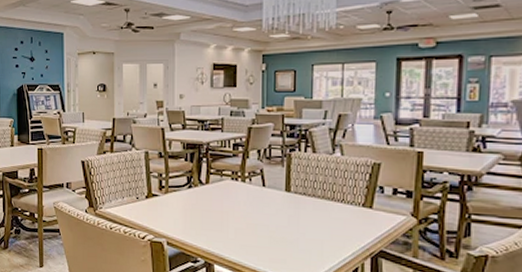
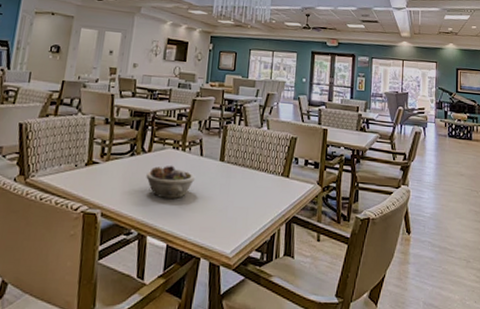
succulent planter: none [207,196,259,230] -> present [146,165,196,200]

